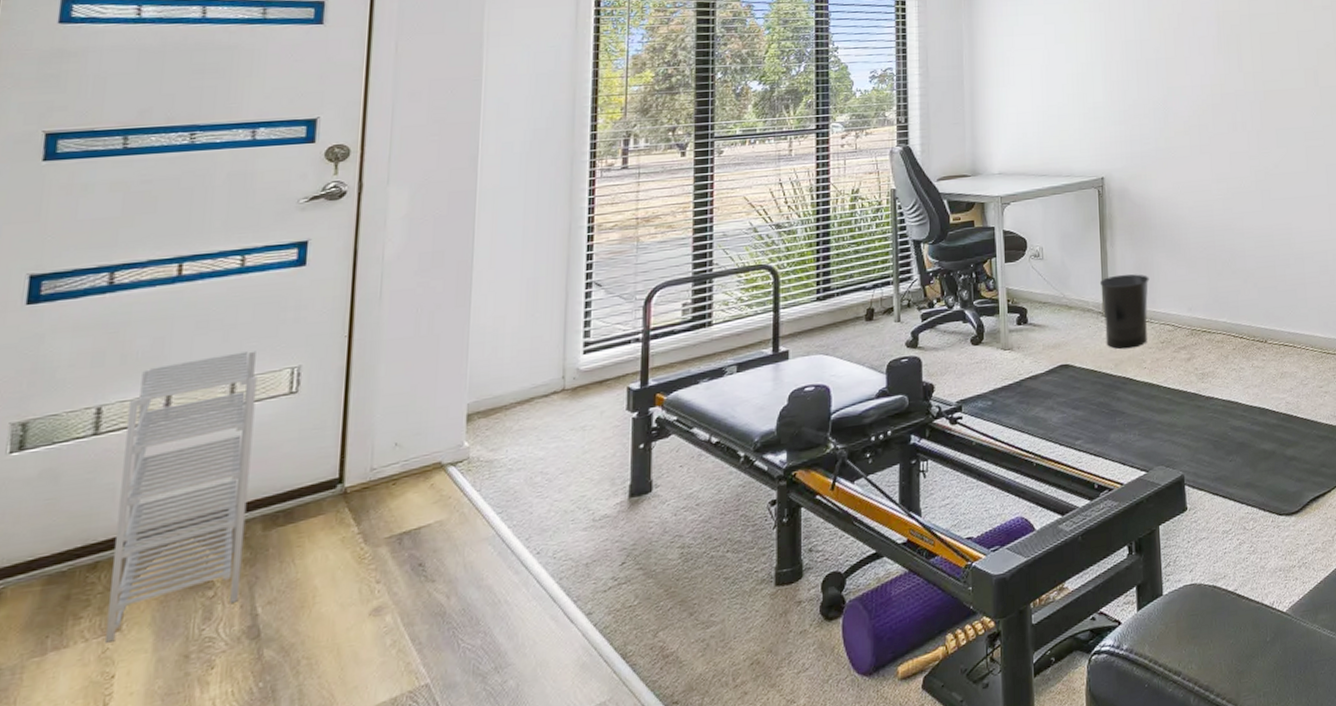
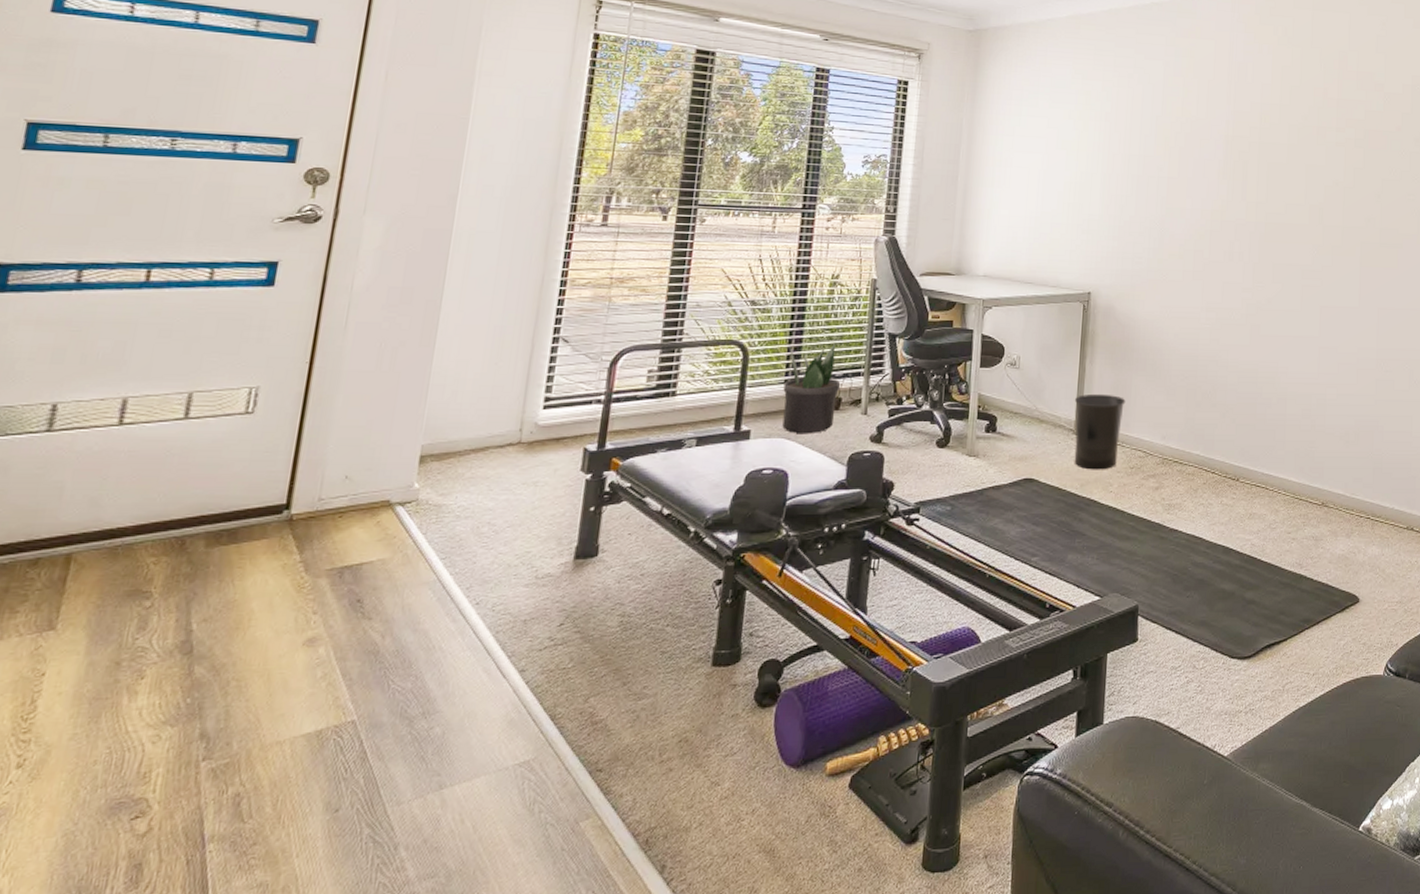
shoe rack: present [106,351,257,643] -> none [39,366,216,640]
planter: none [816,257,872,348] -> present [782,344,841,433]

